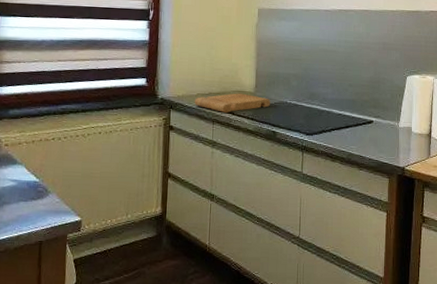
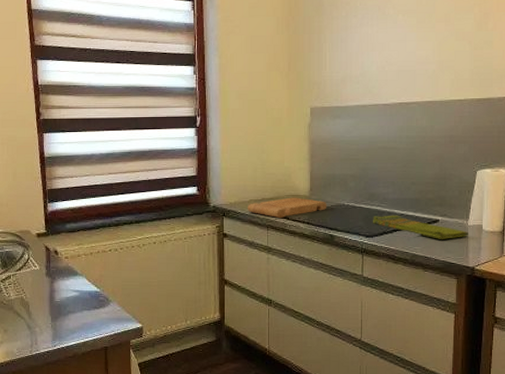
dish towel: none [313,114,400,140] -> present [373,215,469,239]

